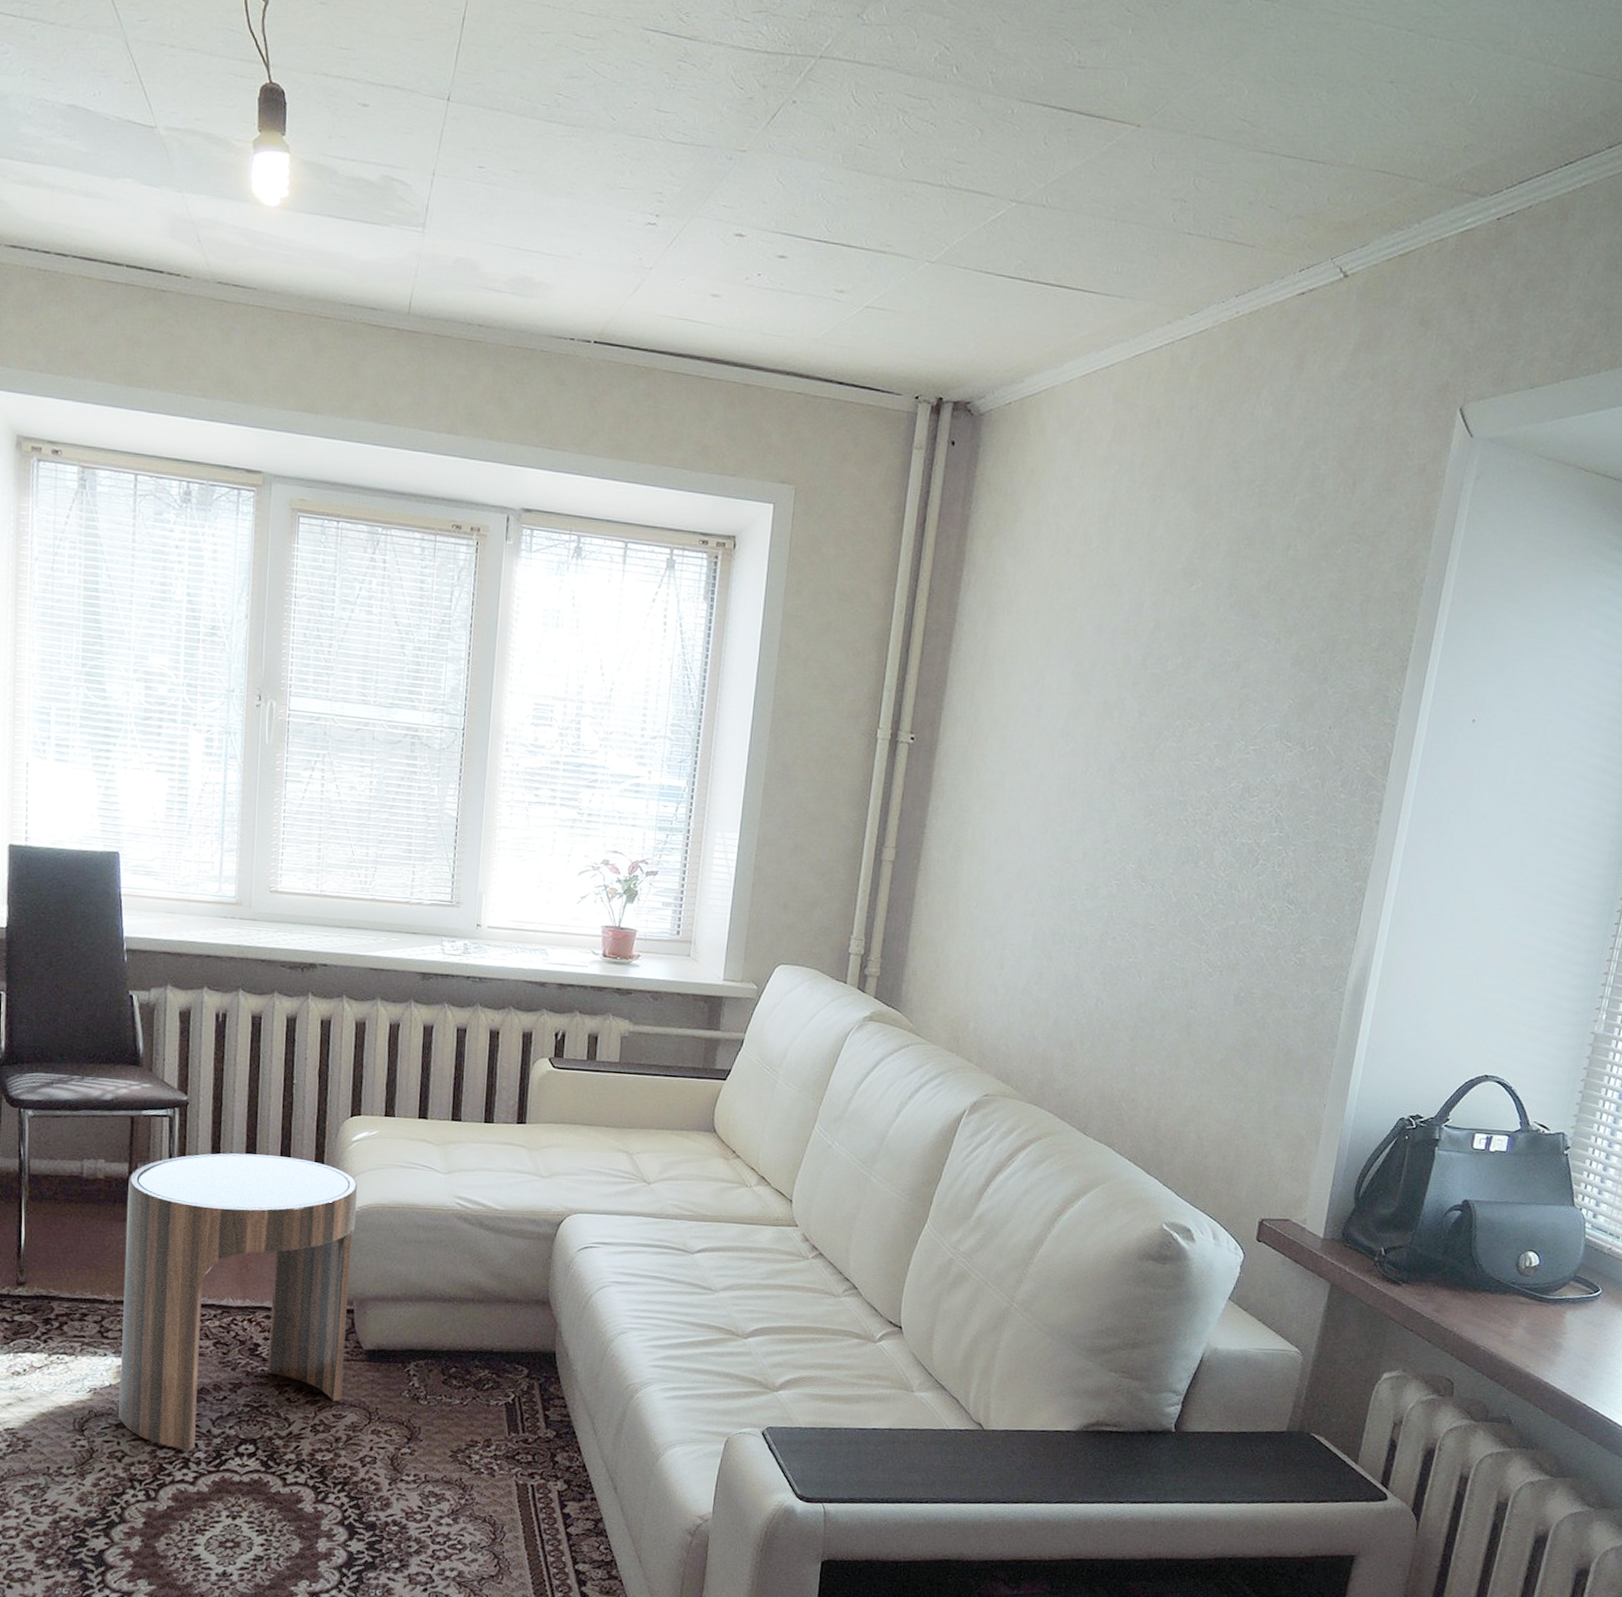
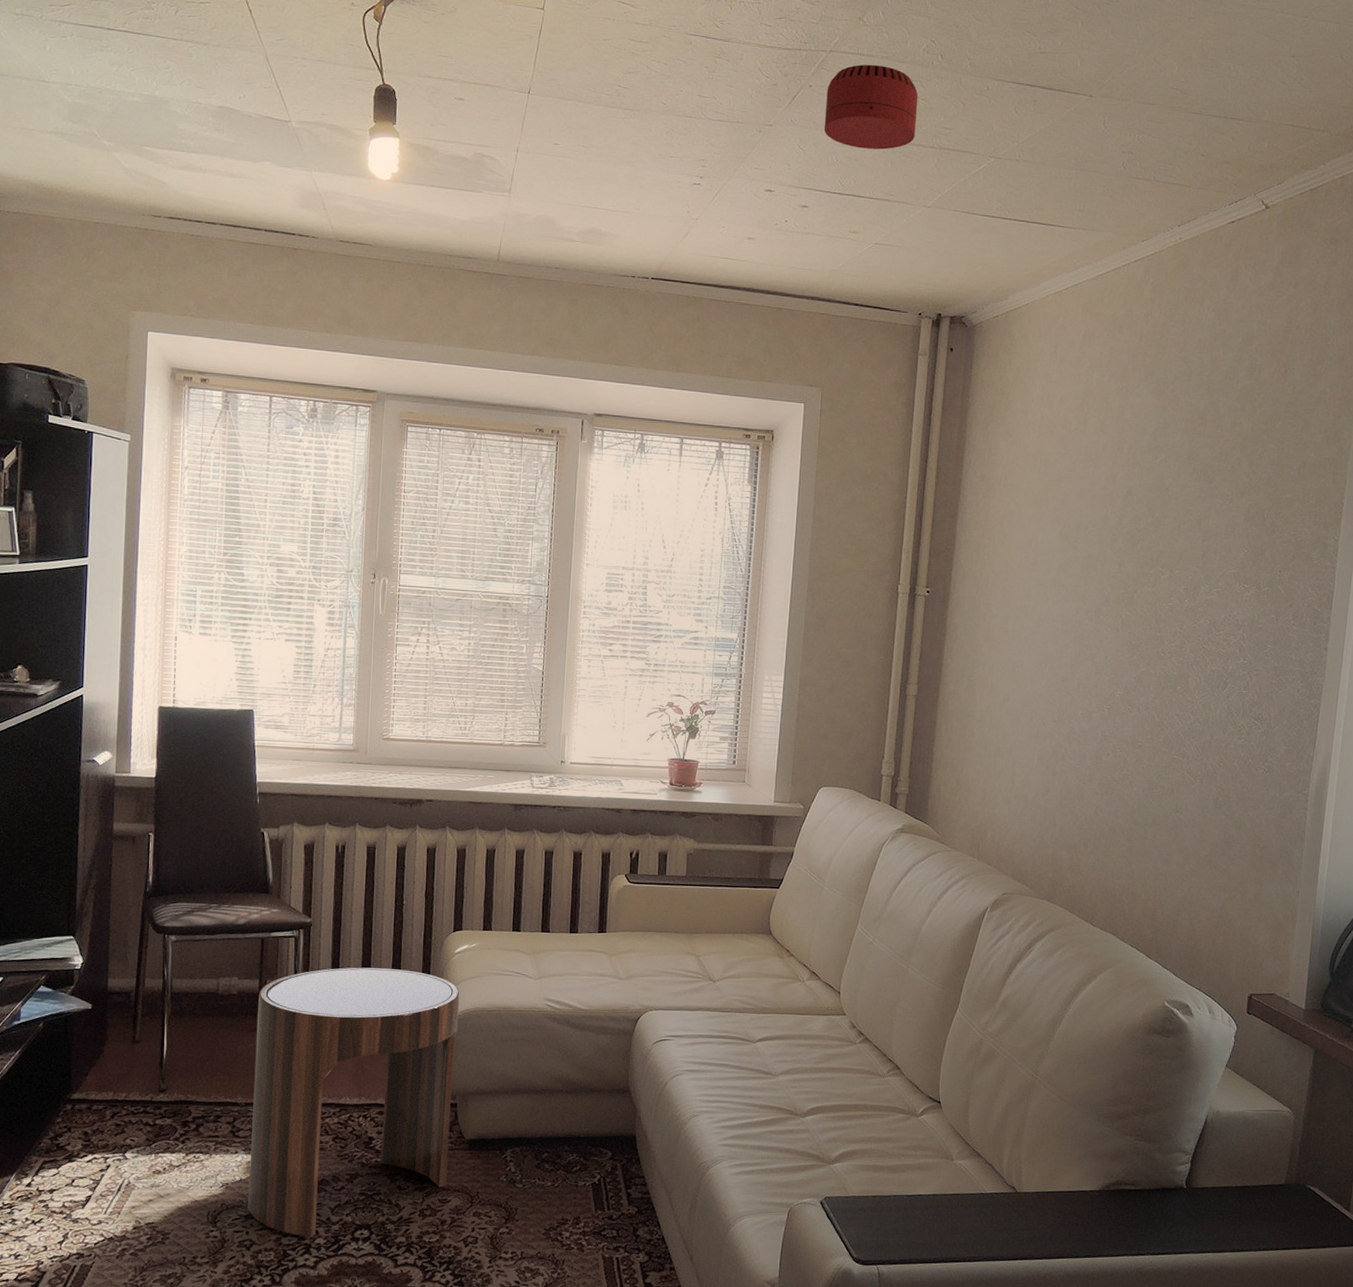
smoke detector: none [808,75,927,187] -> present [824,64,919,150]

